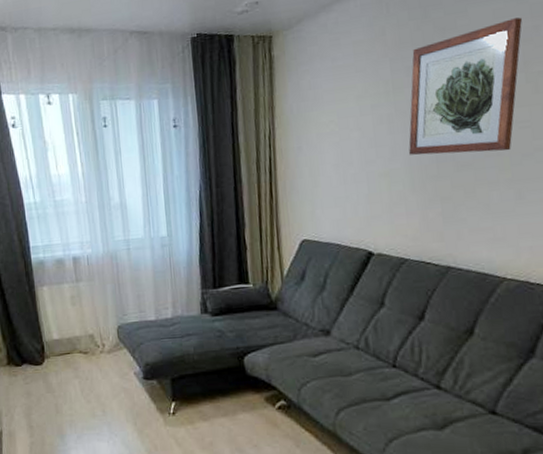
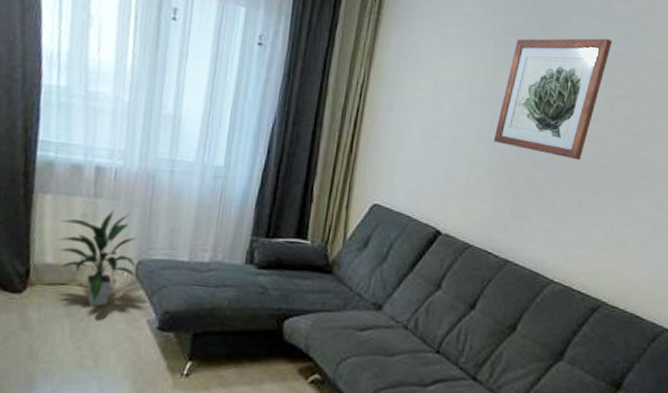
indoor plant: none [57,290,118,367] -> present [58,211,136,307]

